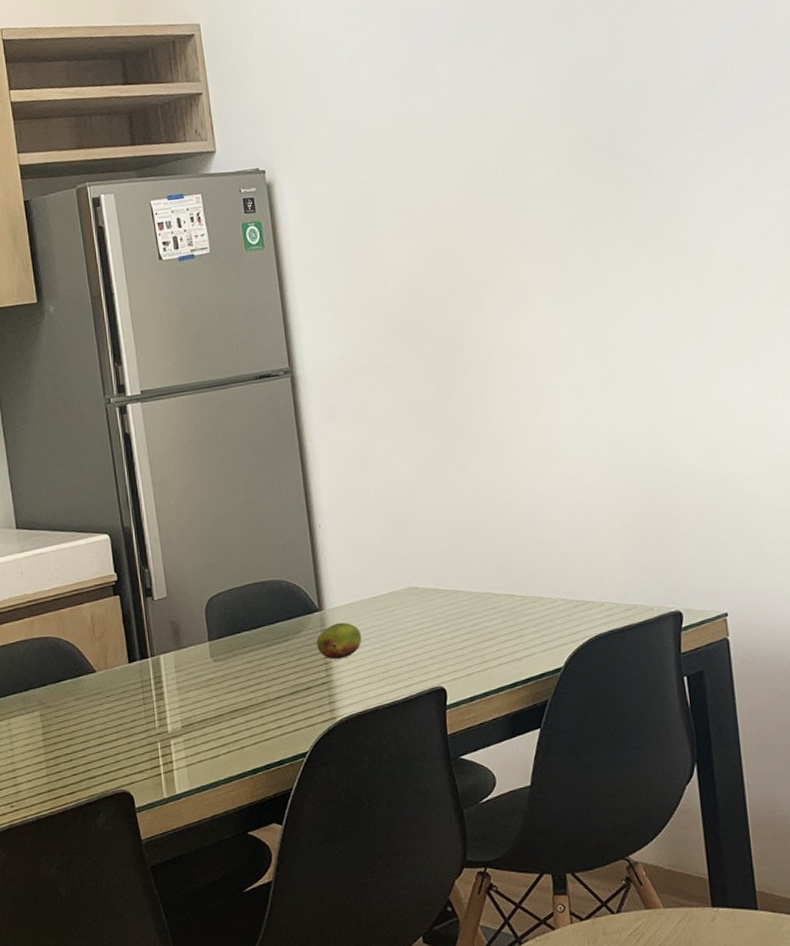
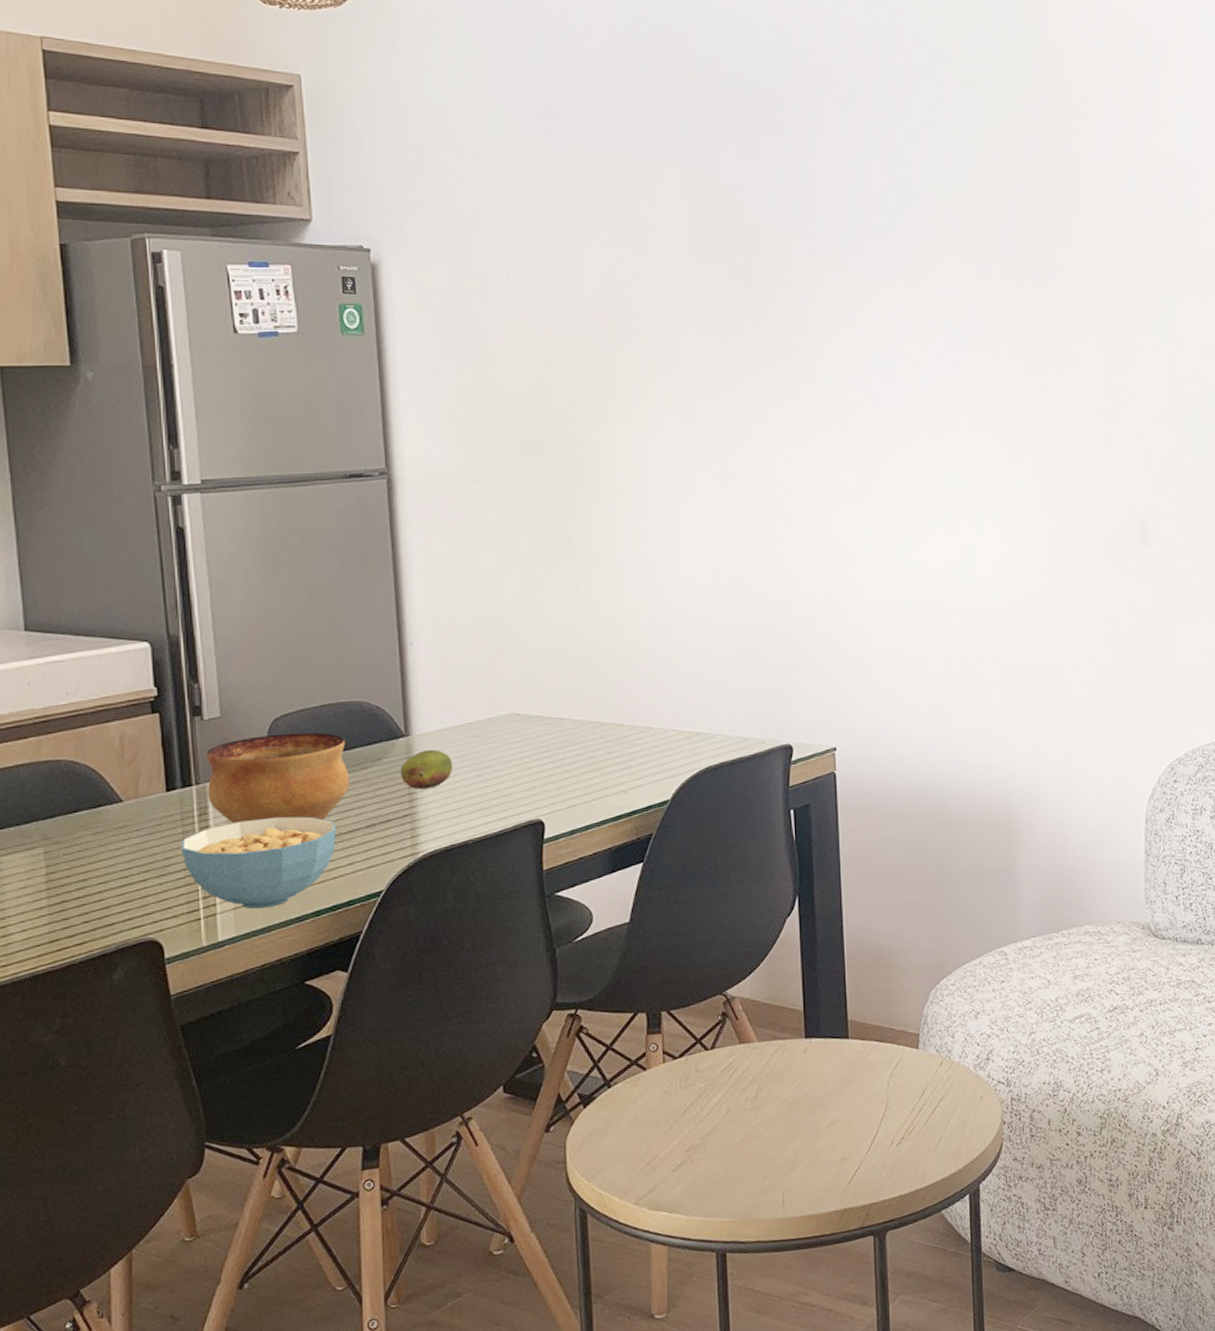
cereal bowl: none [142,684,266,767] -> present [181,816,336,909]
bowl: none [157,609,275,691] -> present [206,732,350,824]

